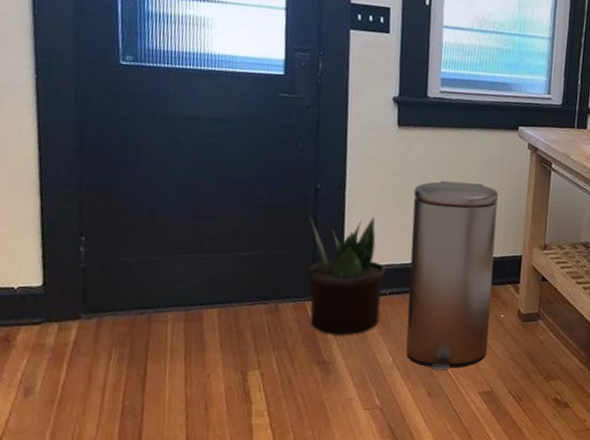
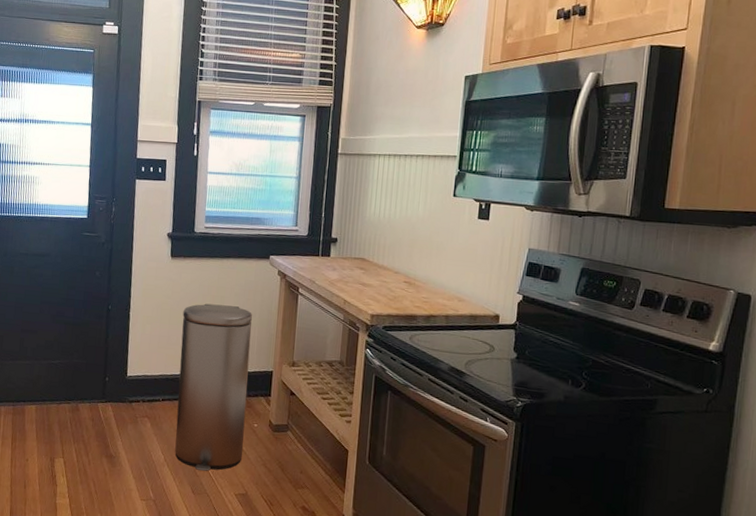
planter: present [308,215,386,335] -> none [100,331,160,434]

